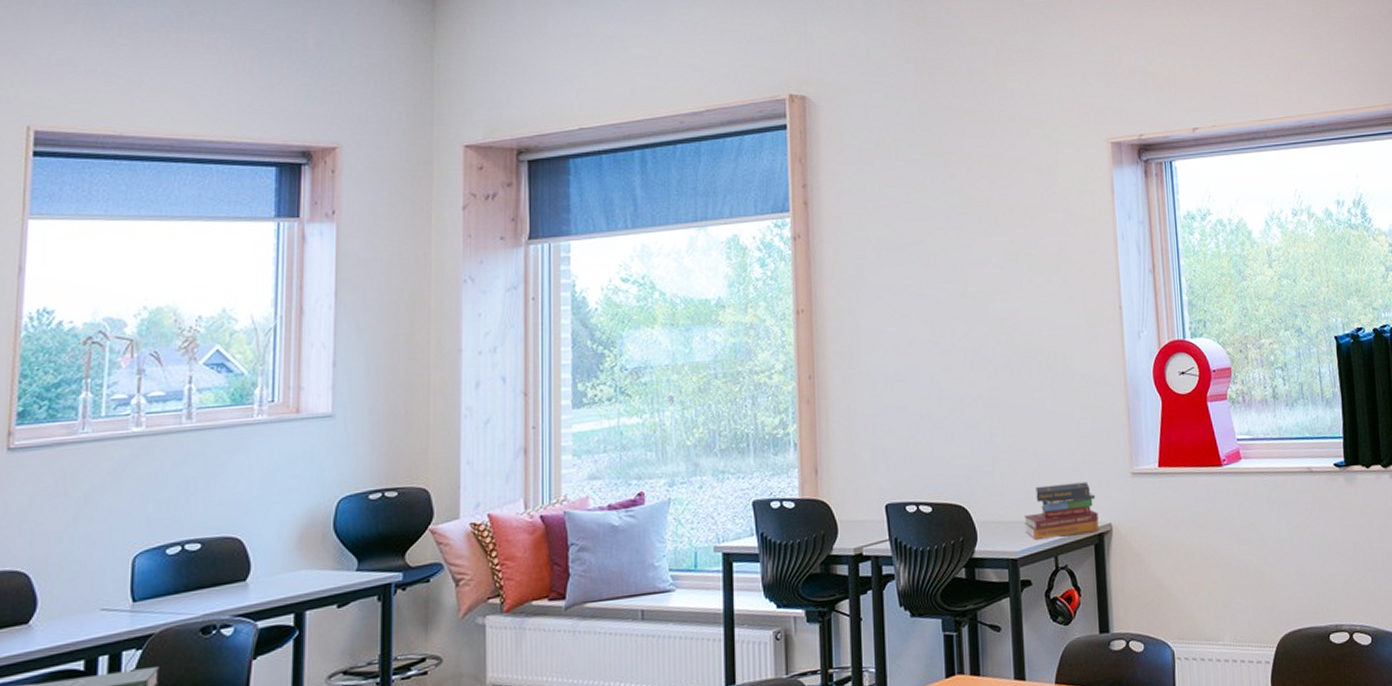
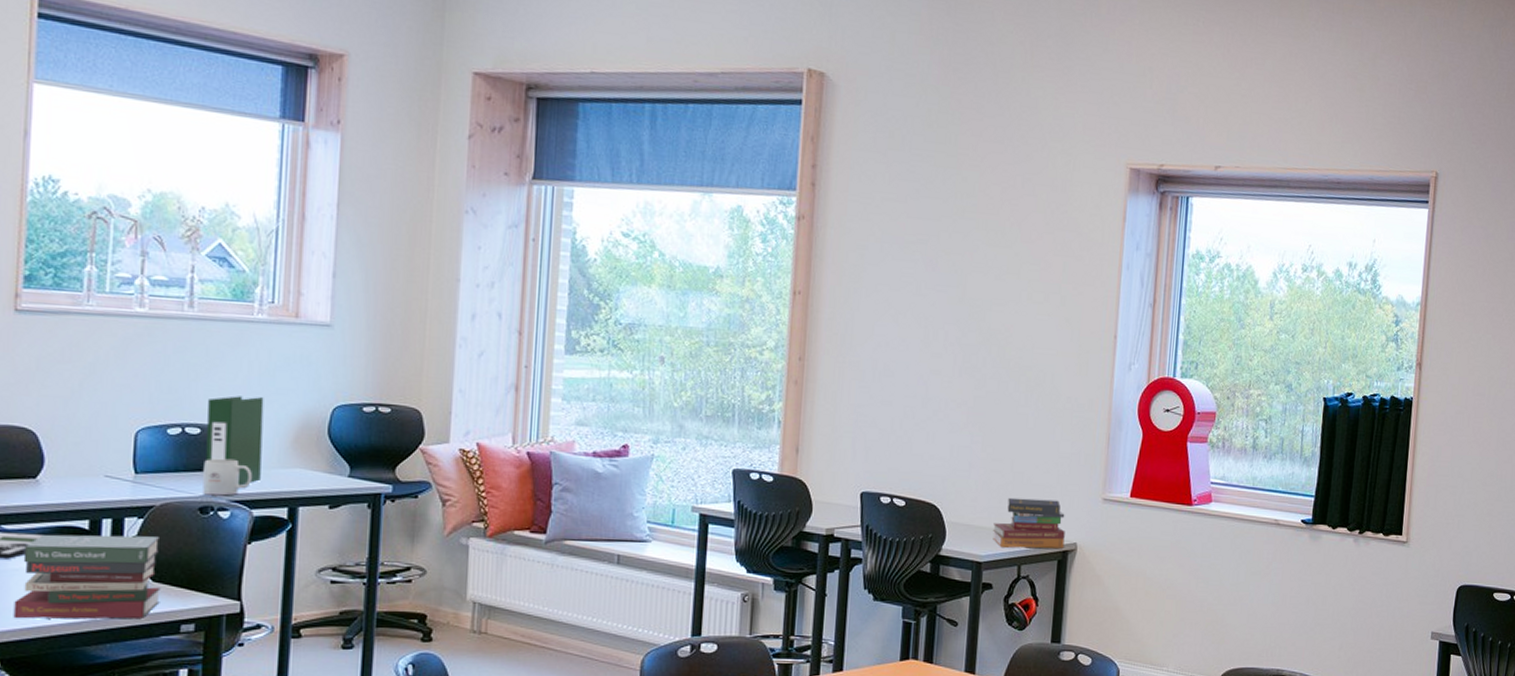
mug: none [203,570,255,614] -> present [201,458,252,496]
binder: none [207,501,266,598] -> present [206,396,264,486]

